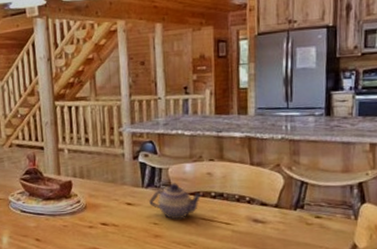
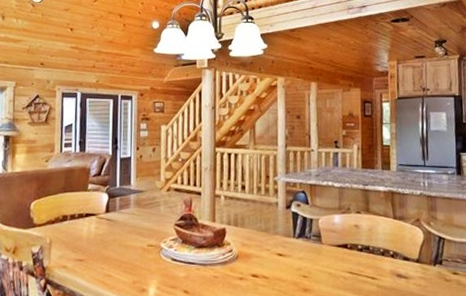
teapot: present [149,183,204,220] -> none [300,234,351,273]

